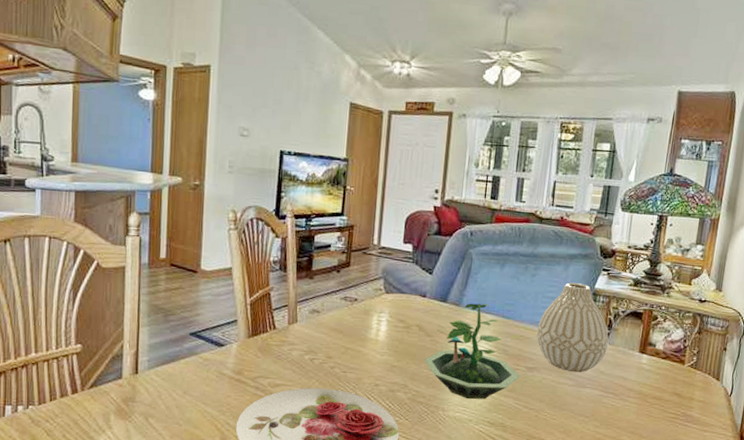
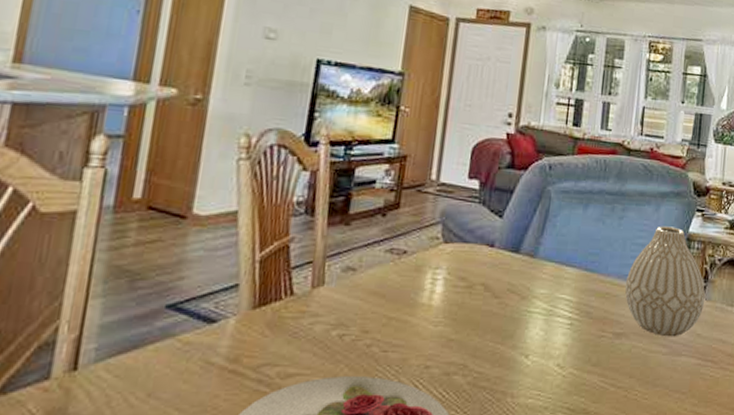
terrarium: present [424,303,520,400] -> none [489,252,606,380]

